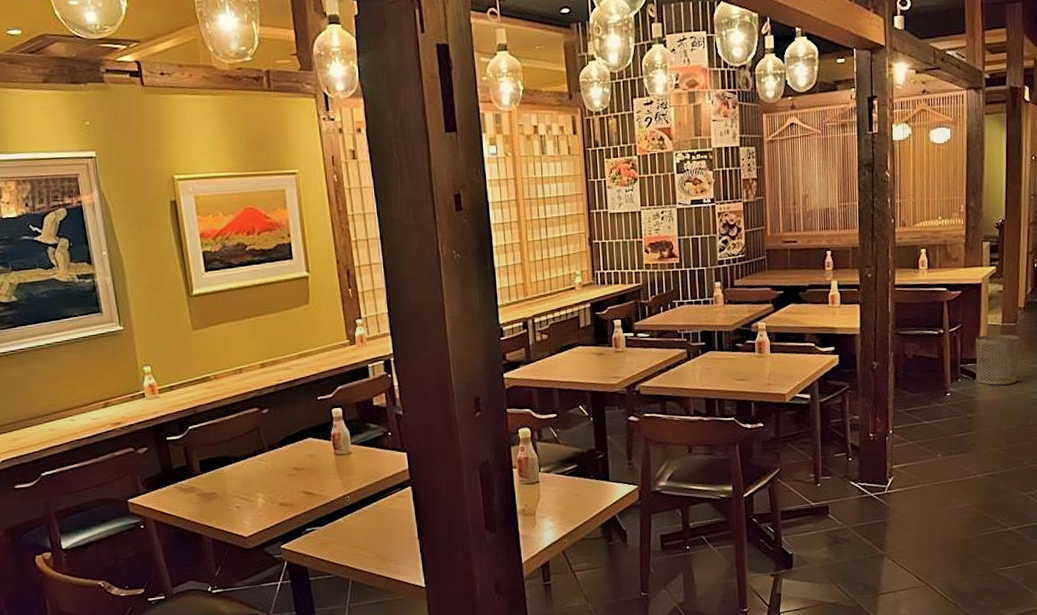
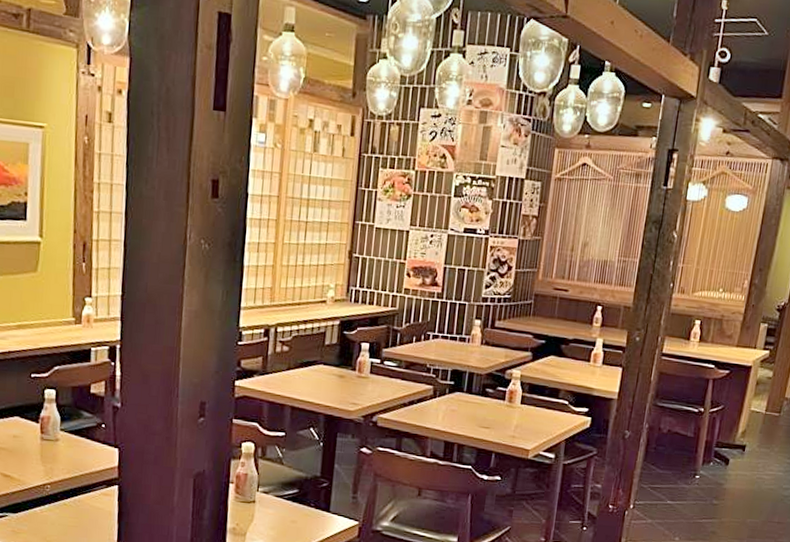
waste bin: present [975,334,1019,385] -> none [729,421,780,476]

